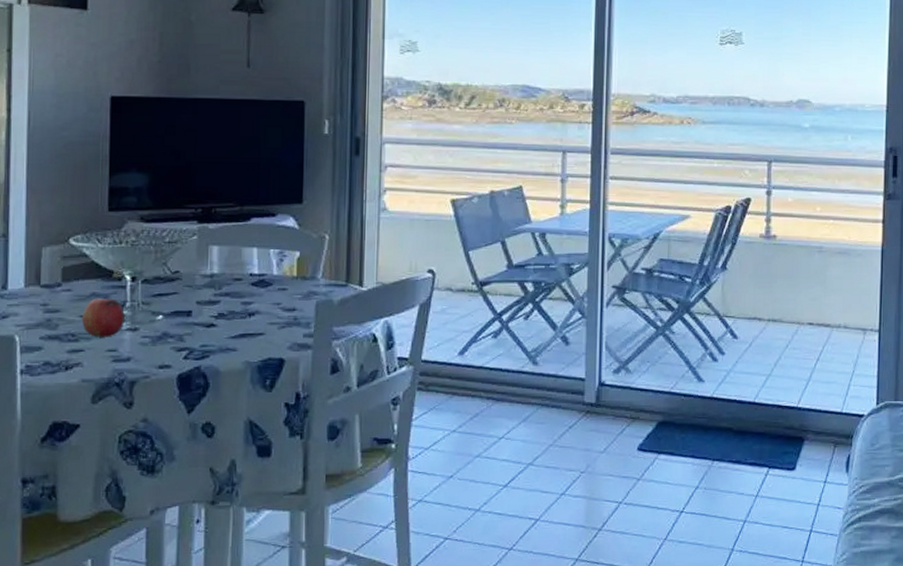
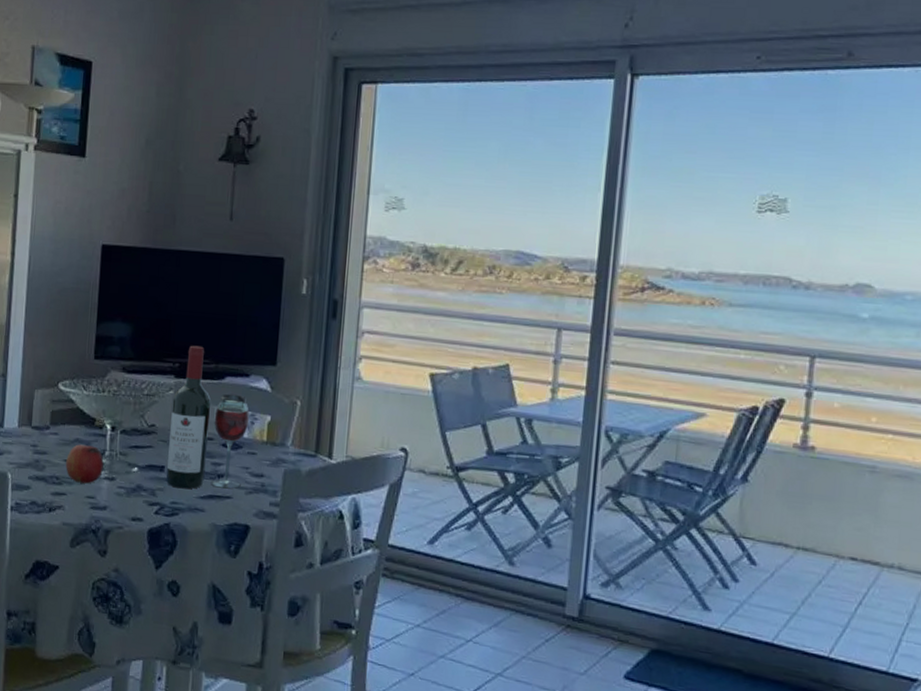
wine bottle: none [193,190,238,331] -> present [165,345,212,490]
wineglass: none [241,234,279,326] -> present [212,393,250,489]

